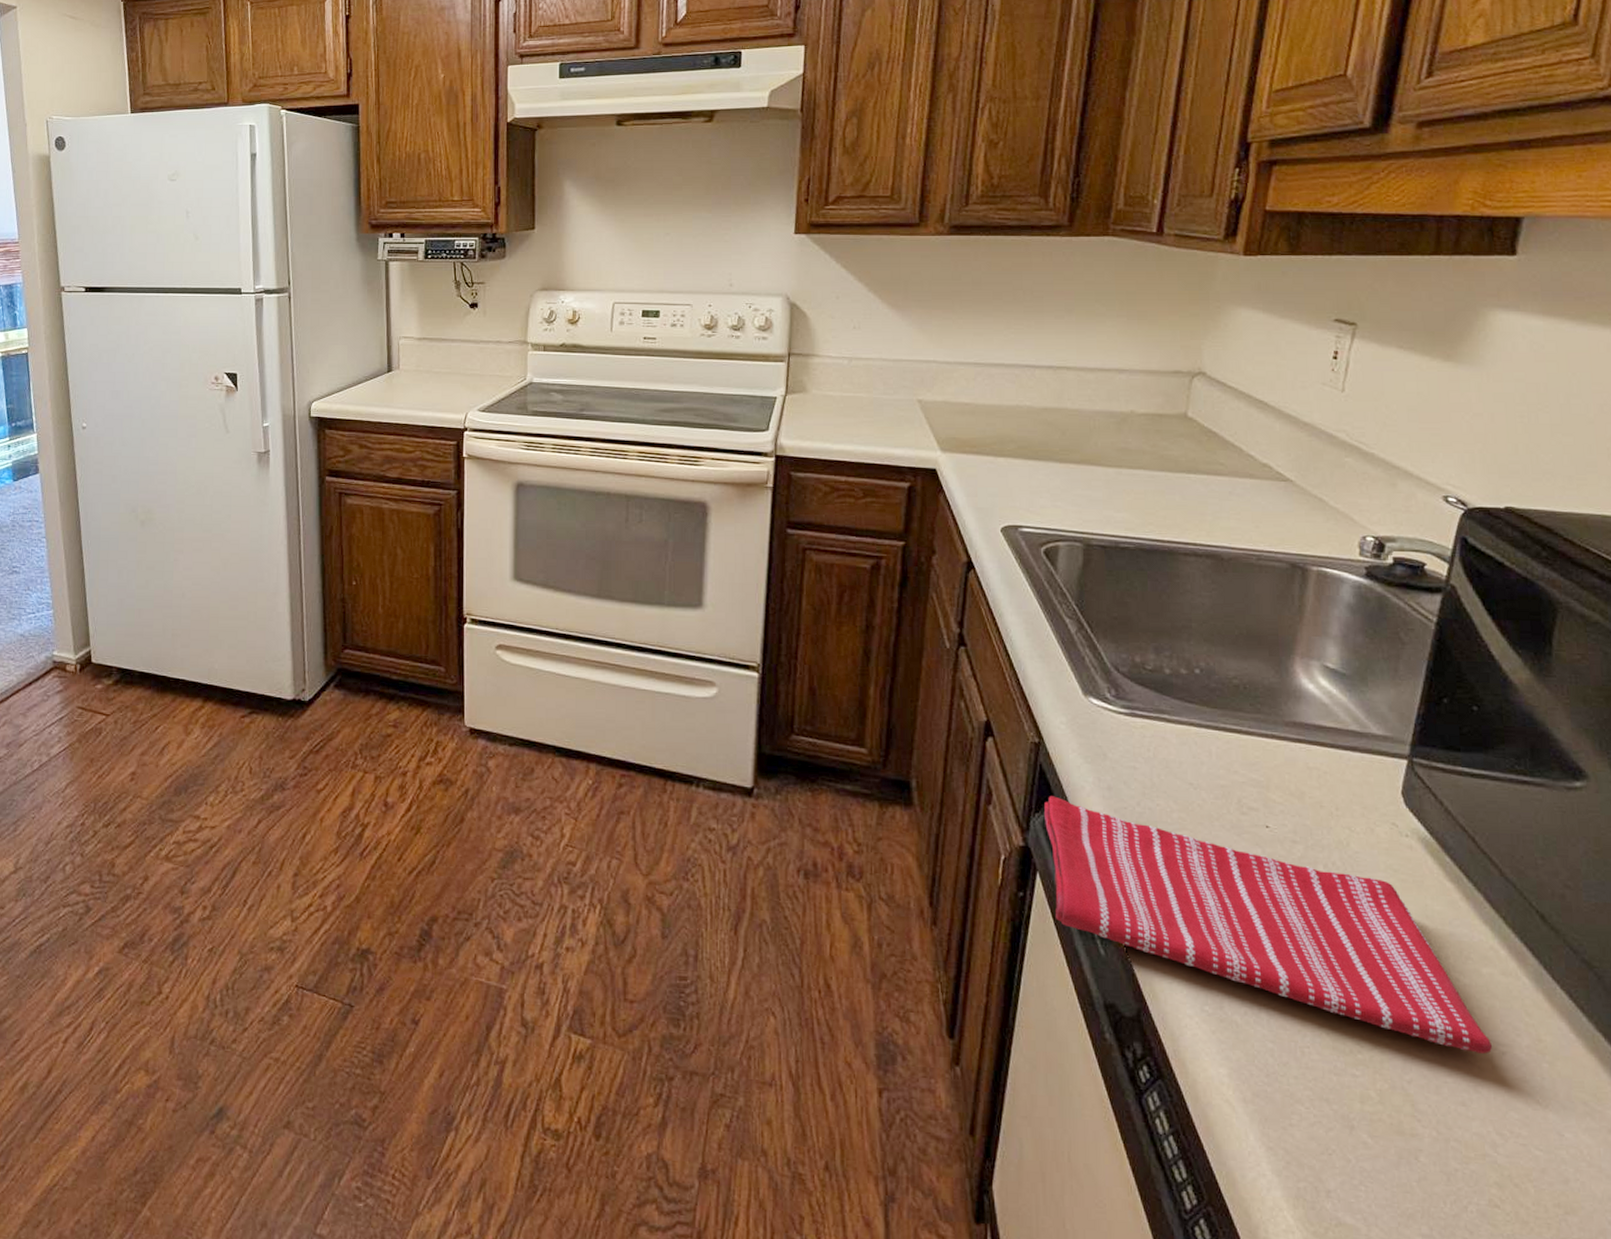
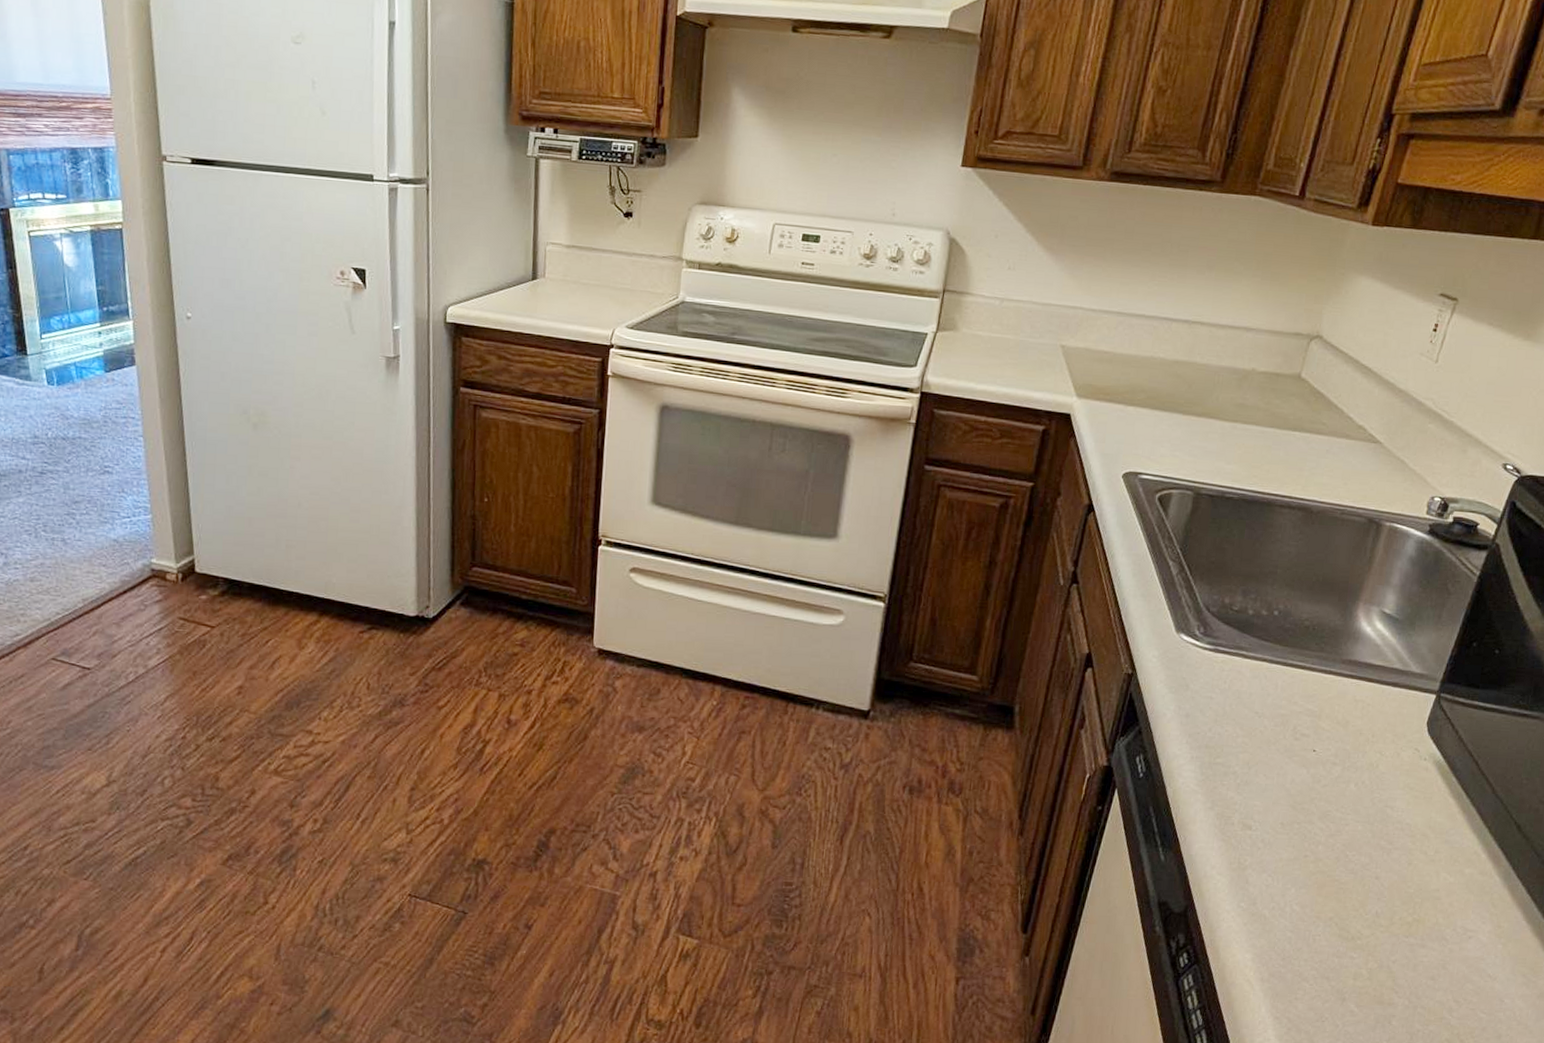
dish towel: present [1043,796,1493,1054] -> none [1127,722,1463,938]

